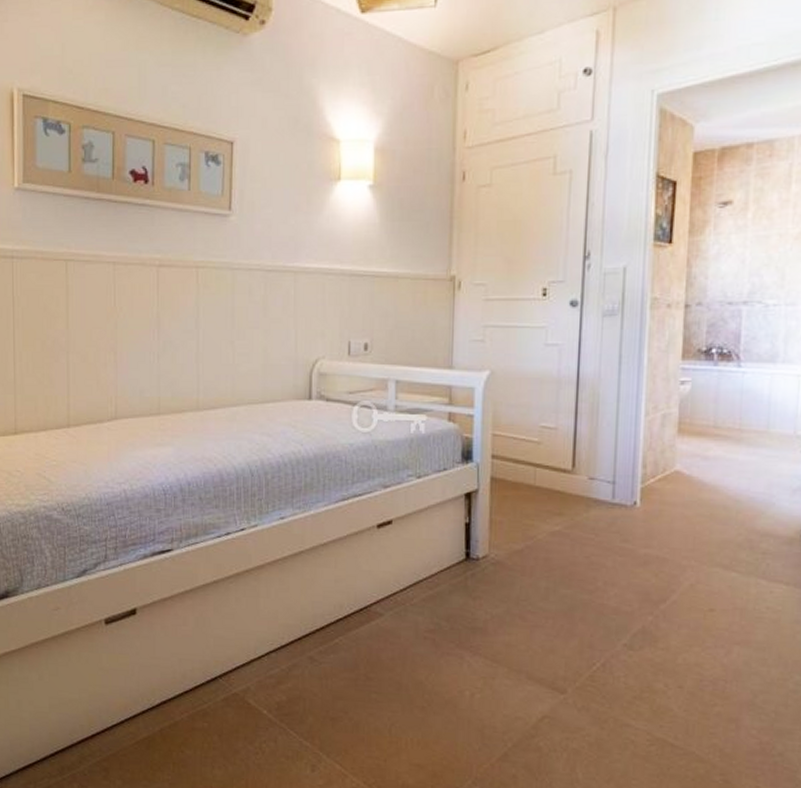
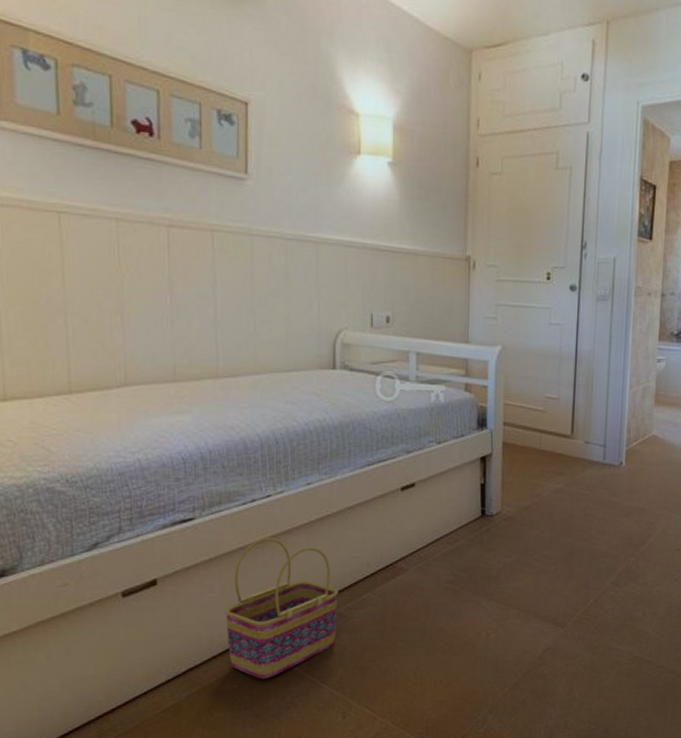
basket: none [197,572,310,720] -> present [224,538,338,679]

